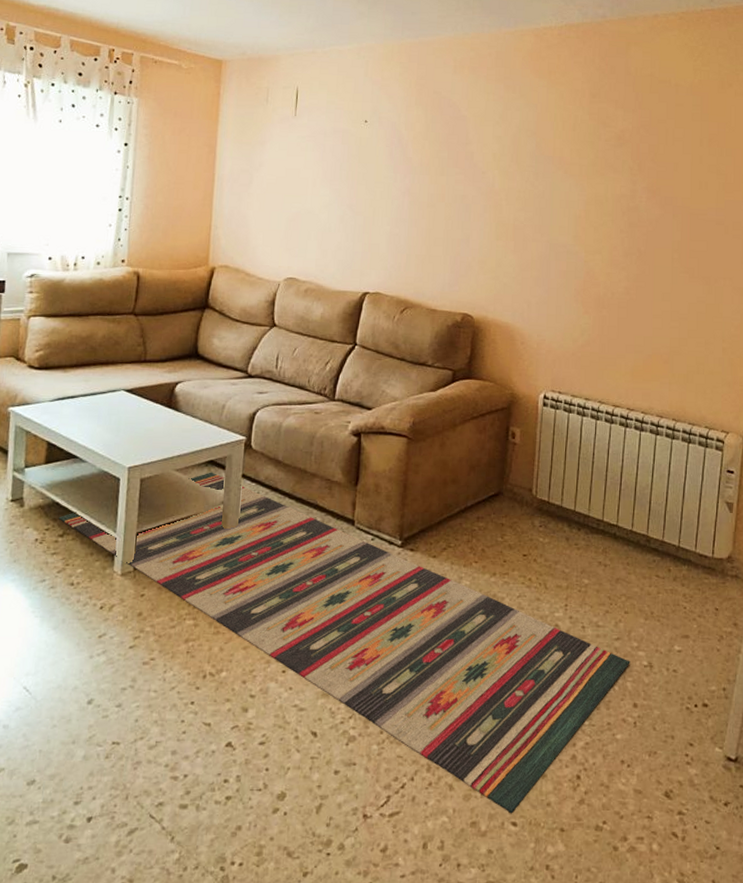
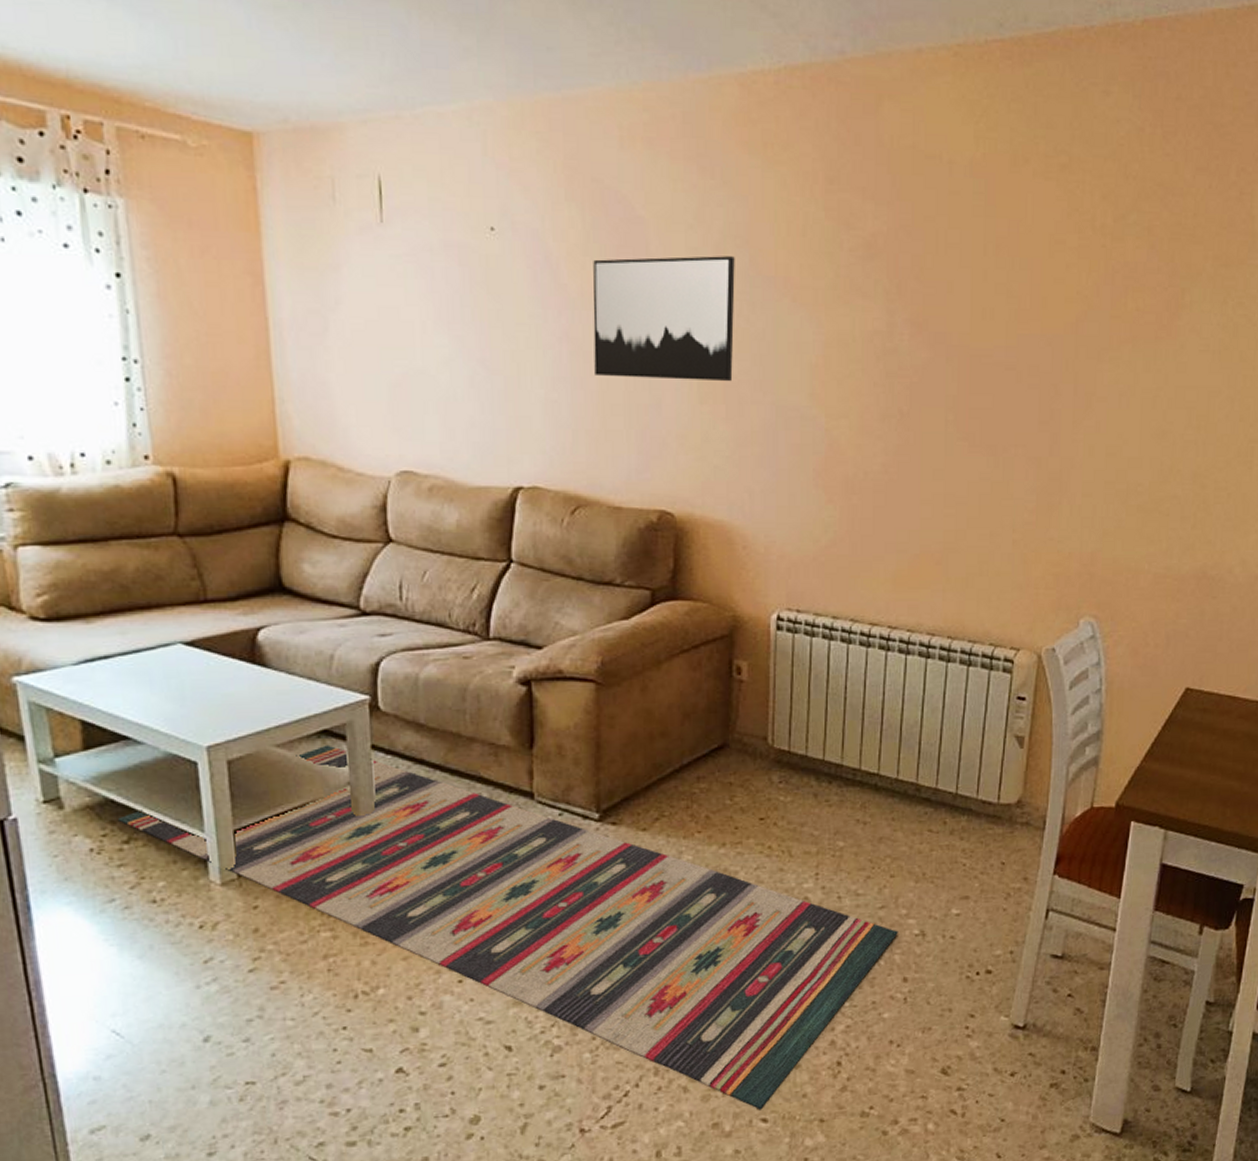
wall art: none [425,142,526,226] -> present [593,256,735,382]

